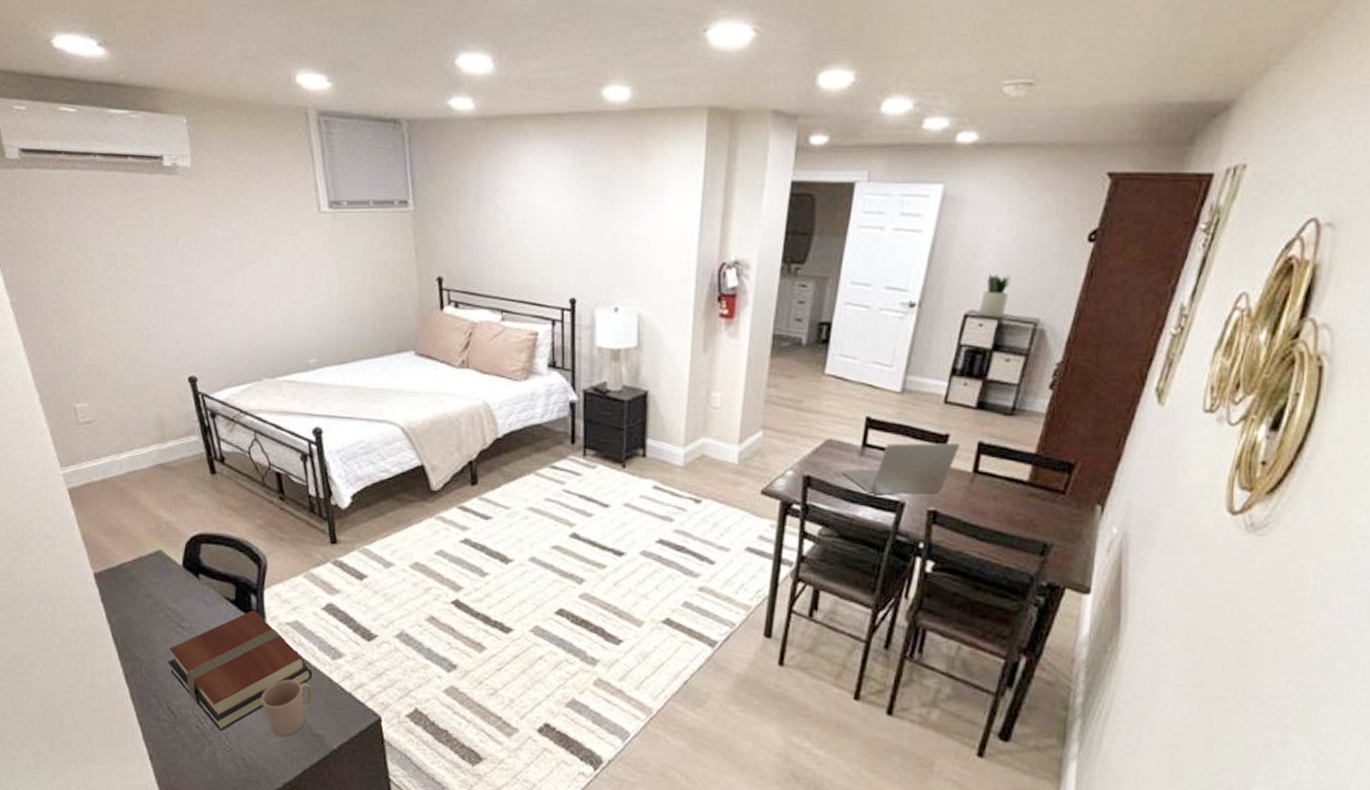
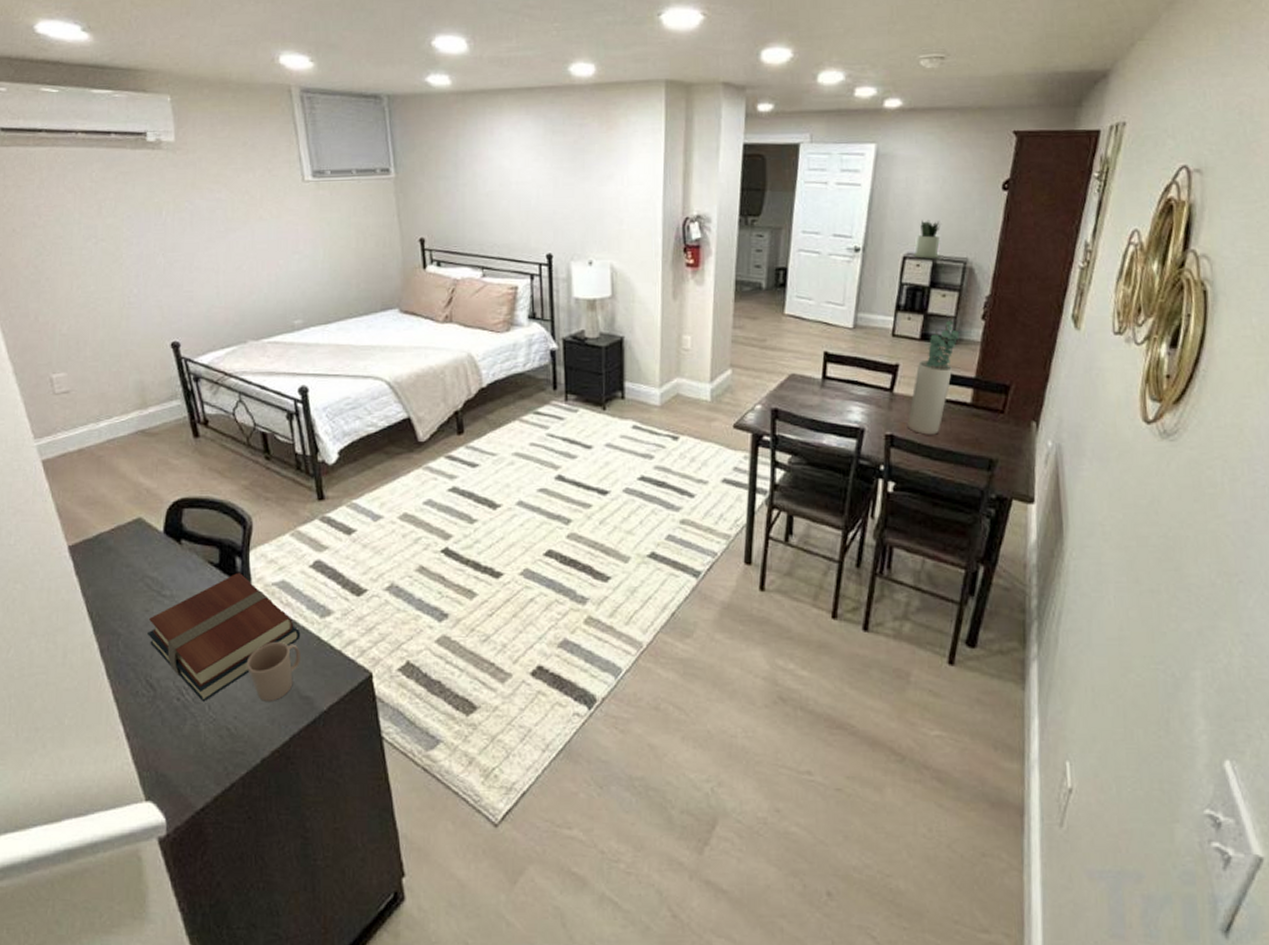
laptop: present [841,443,960,495] -> none [805,372,909,424]
vase: none [953,382,1023,514] -> present [907,315,960,435]

